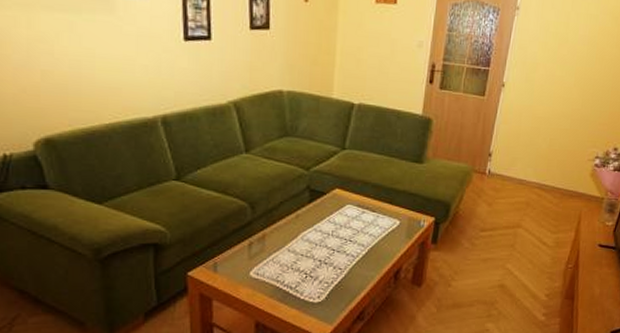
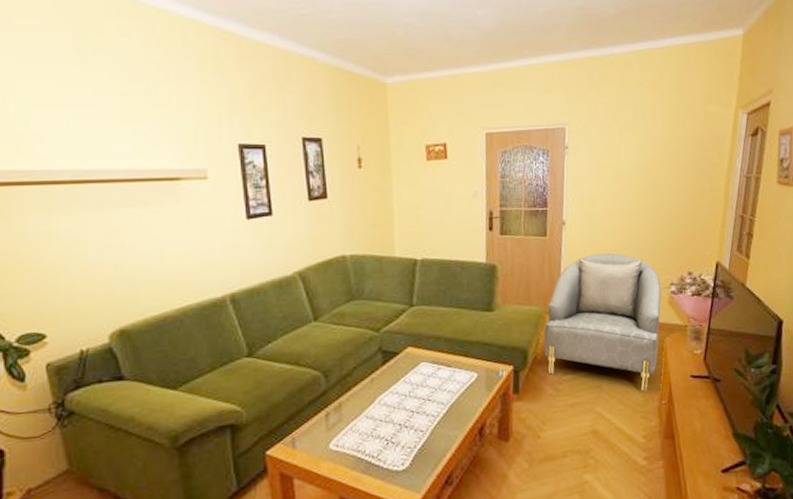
armchair: none [466,119,587,255] -> present [543,253,662,392]

